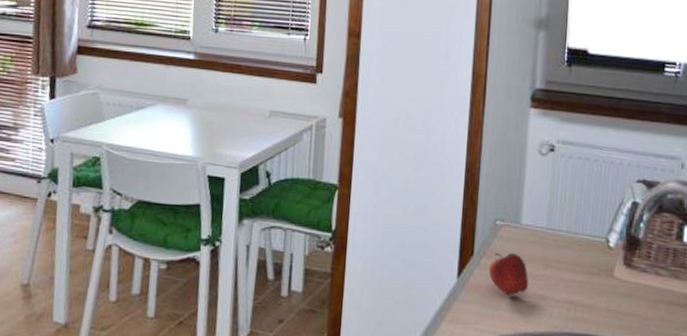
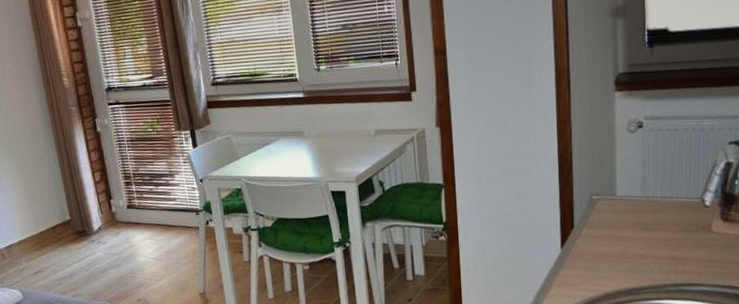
apple: present [489,253,529,296] -> none [590,222,629,259]

